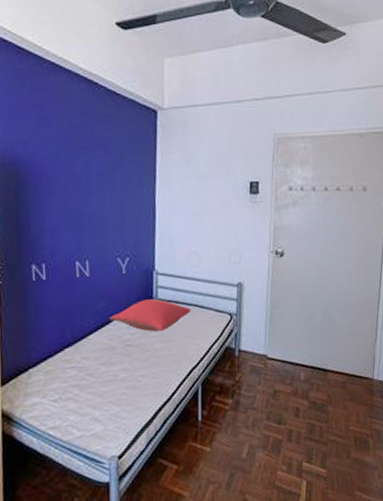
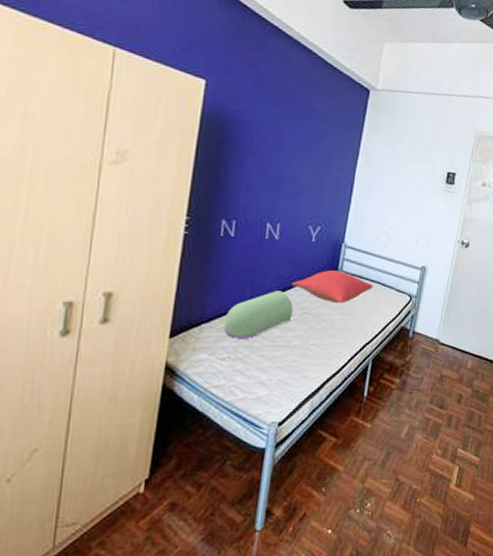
cushion: none [50,327,115,379] -> present [224,290,294,338]

